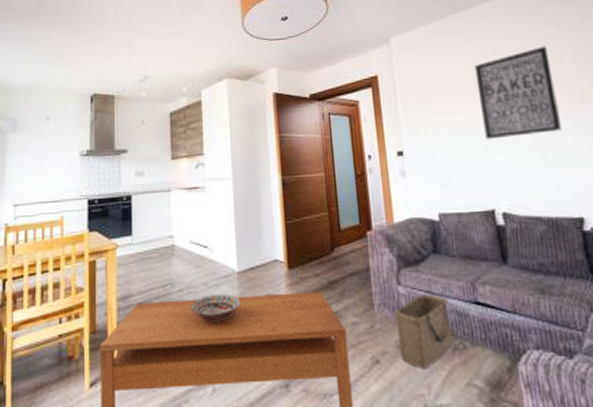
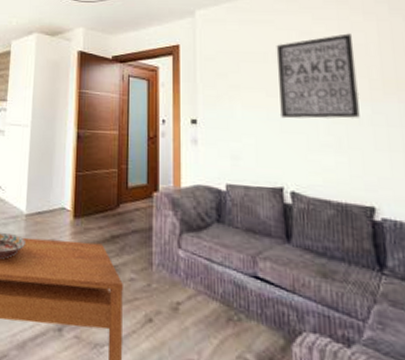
basket: present [394,294,453,370] -> none [172,260,228,335]

